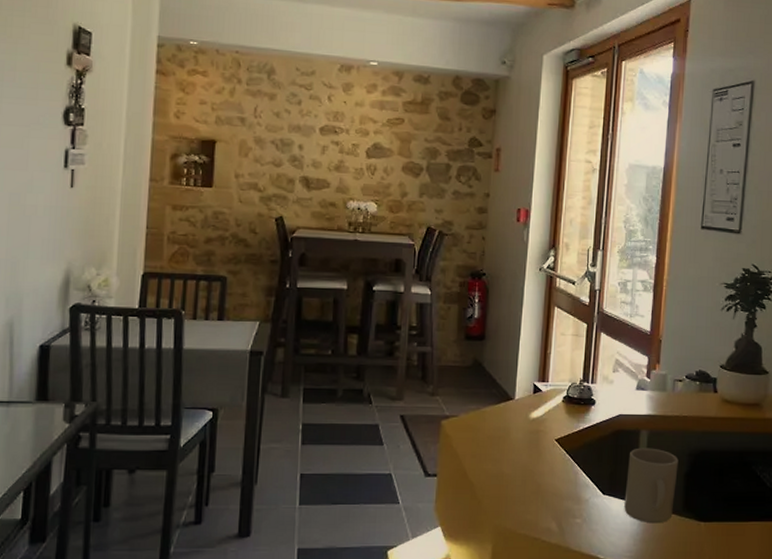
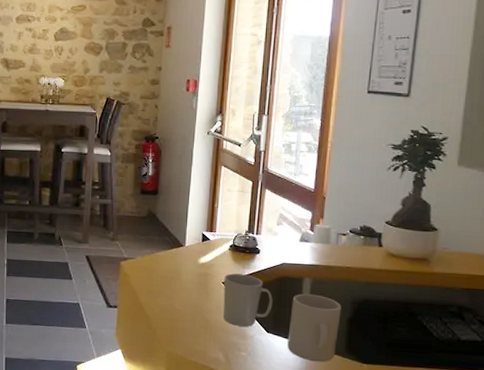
mug: none [556,429,609,489] -> present [223,273,273,327]

